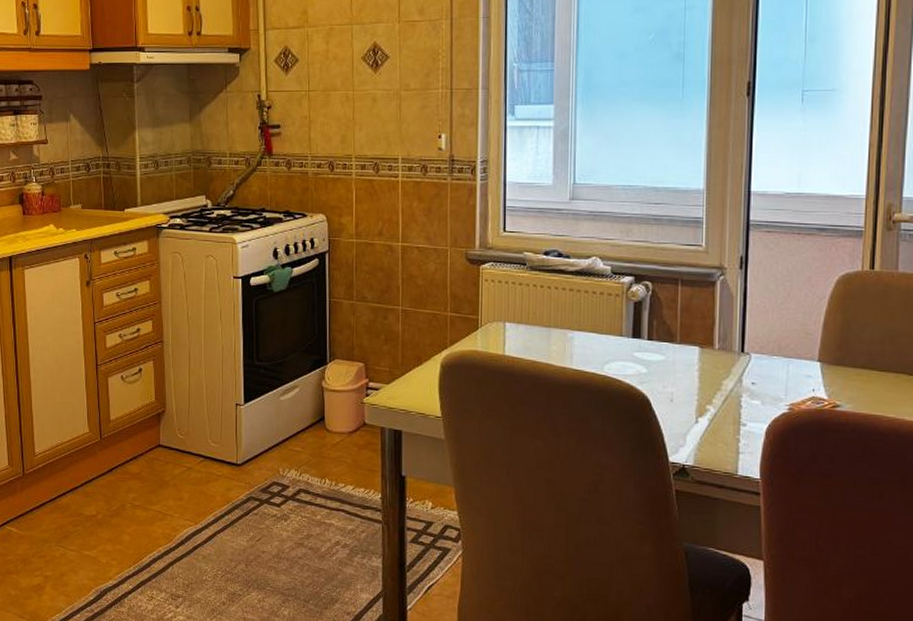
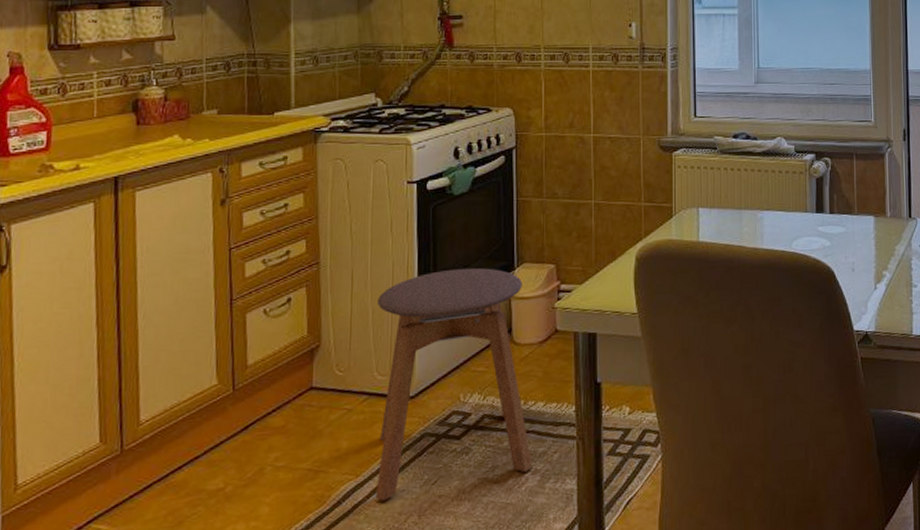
stool: none [210,358,343,547] -> present [375,267,533,501]

